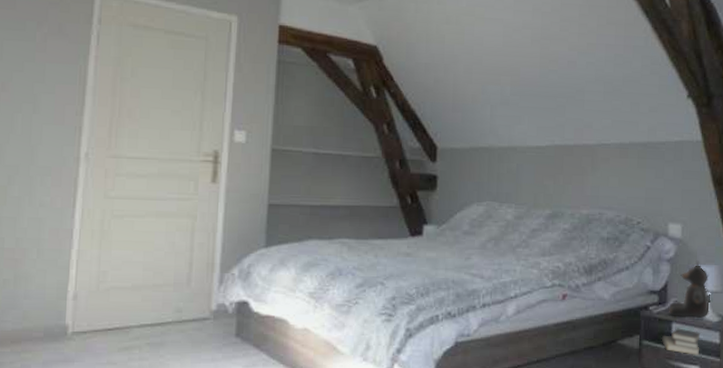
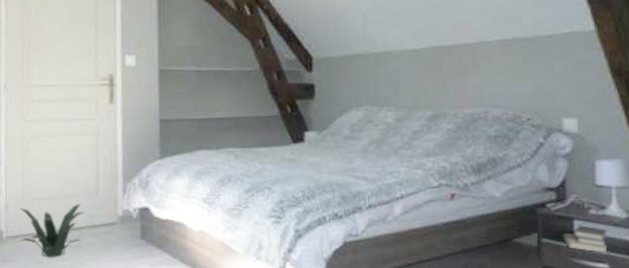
plant: none [90,295,171,357] -> present [20,203,84,257]
teddy bear: present [668,260,710,319] -> none [568,155,616,215]

